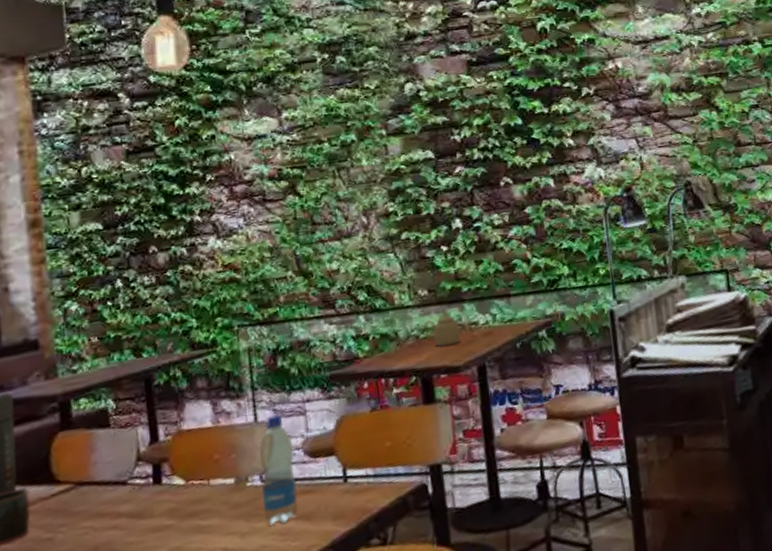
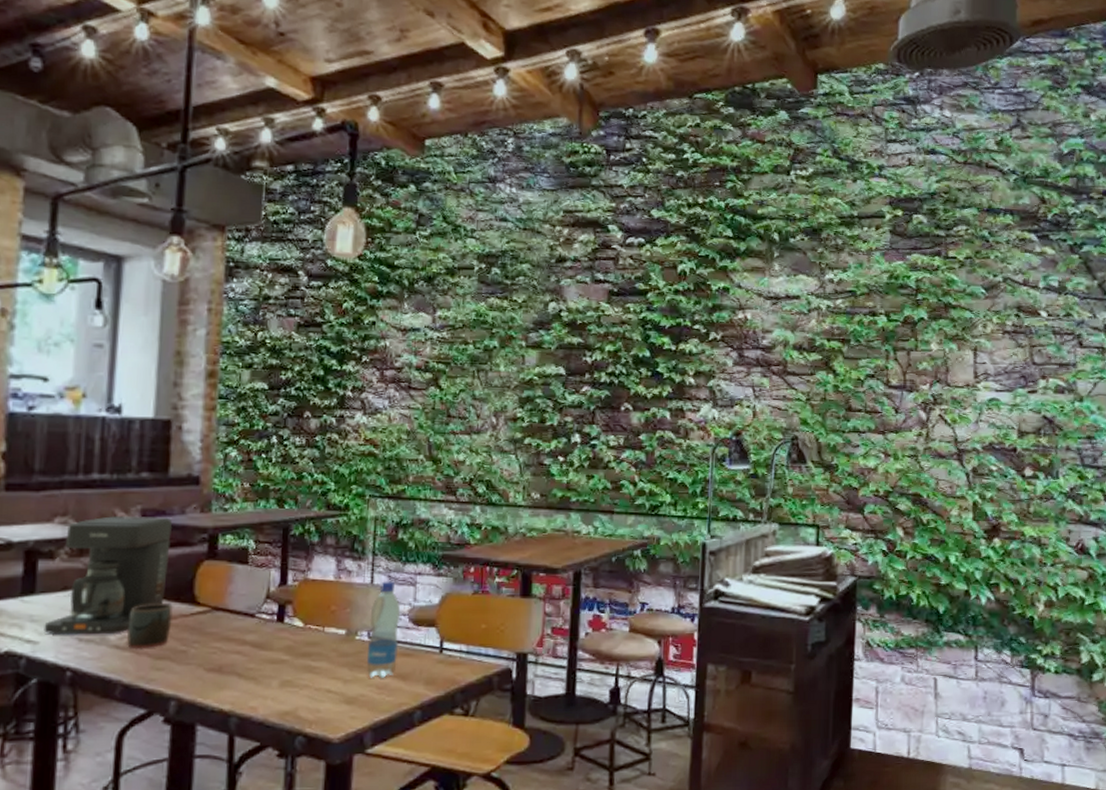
sugar bowl: present [424,309,461,347] -> none [531,515,563,547]

